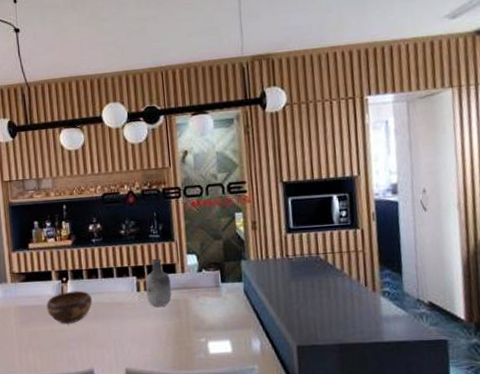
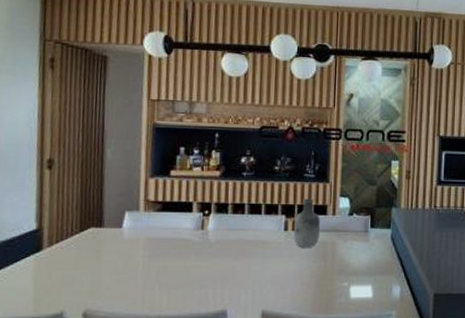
decorative bowl: present [46,290,93,324] -> none [182,225,235,260]

